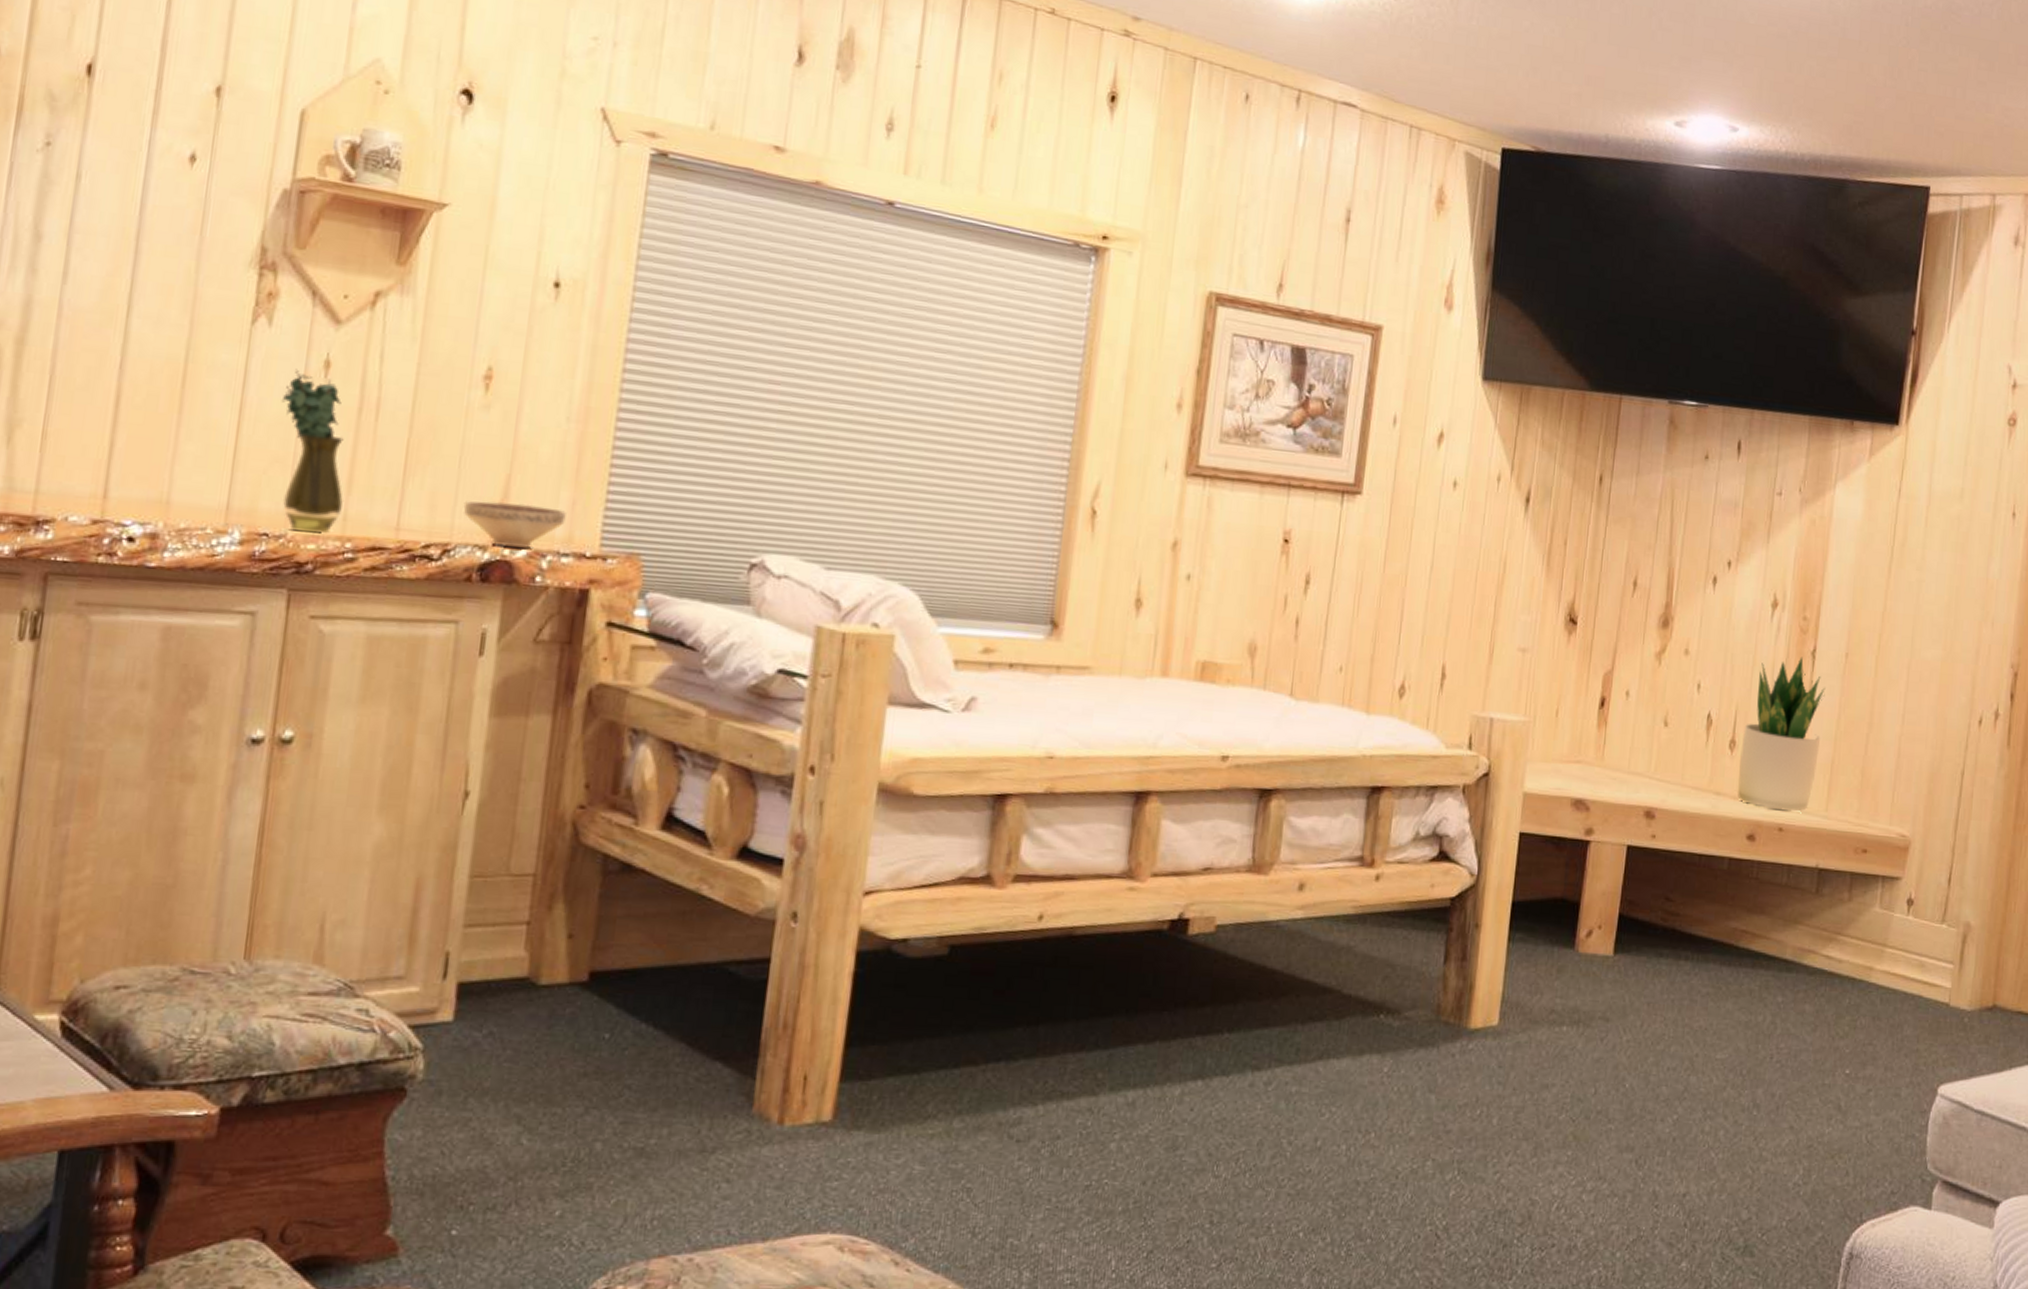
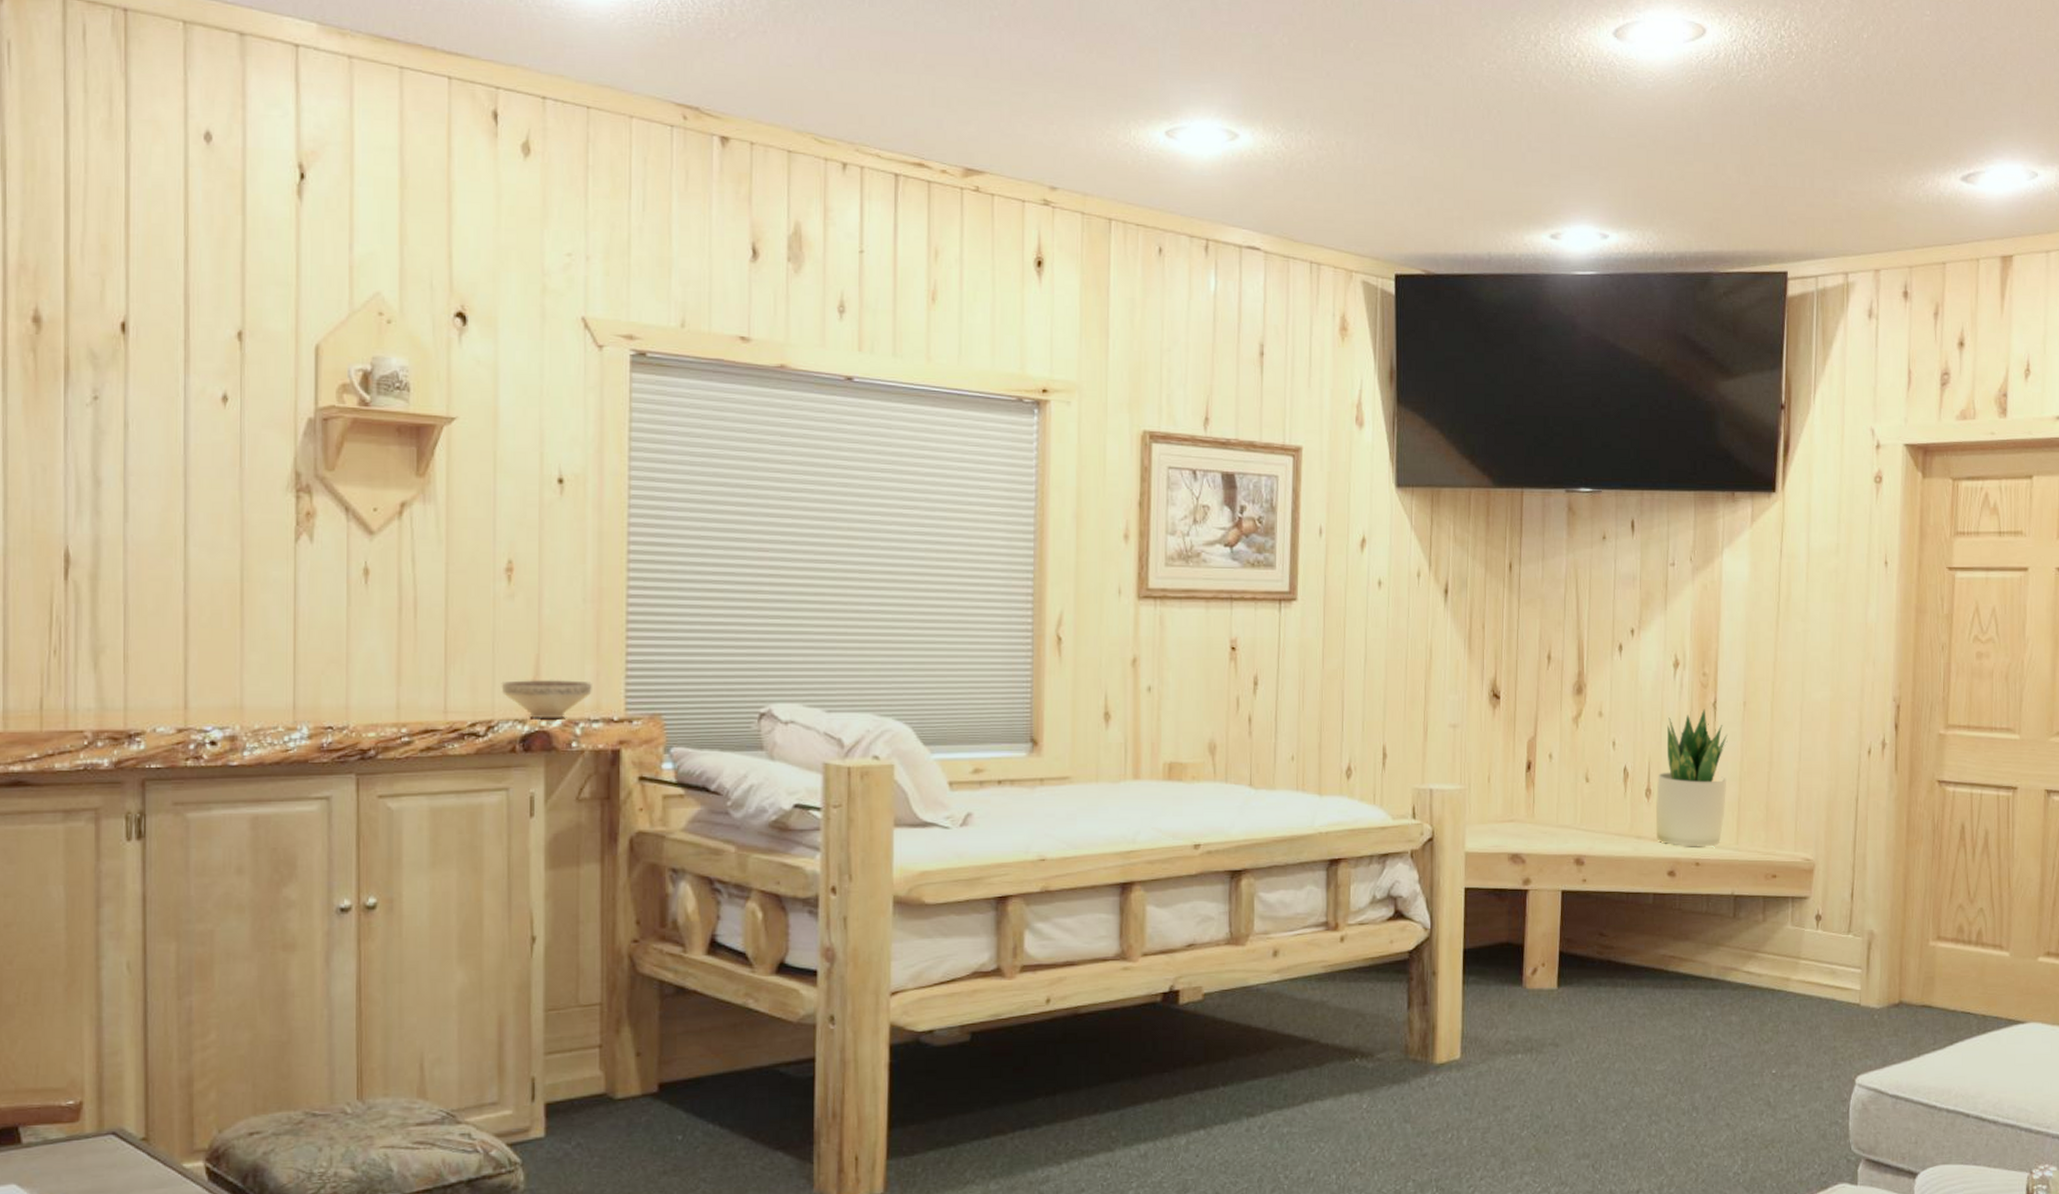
vase: present [281,368,344,535] -> none [329,578,396,724]

